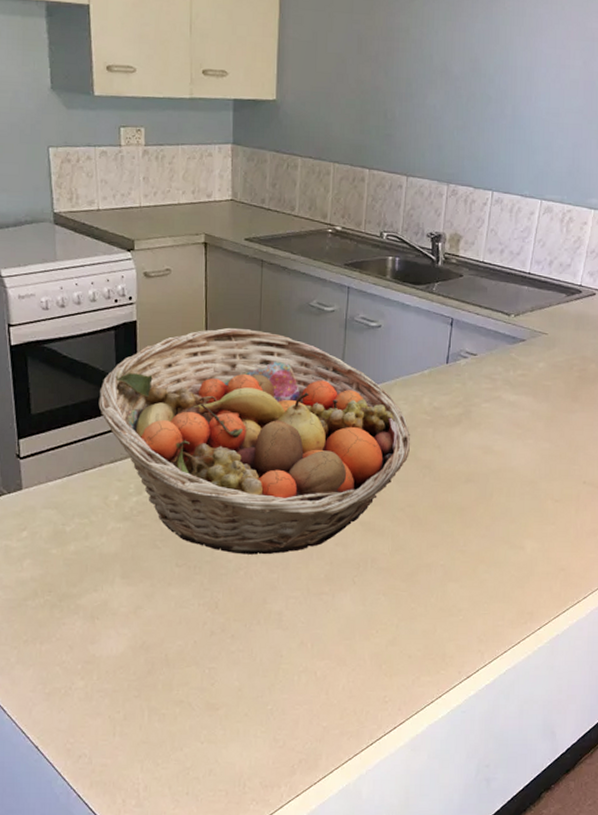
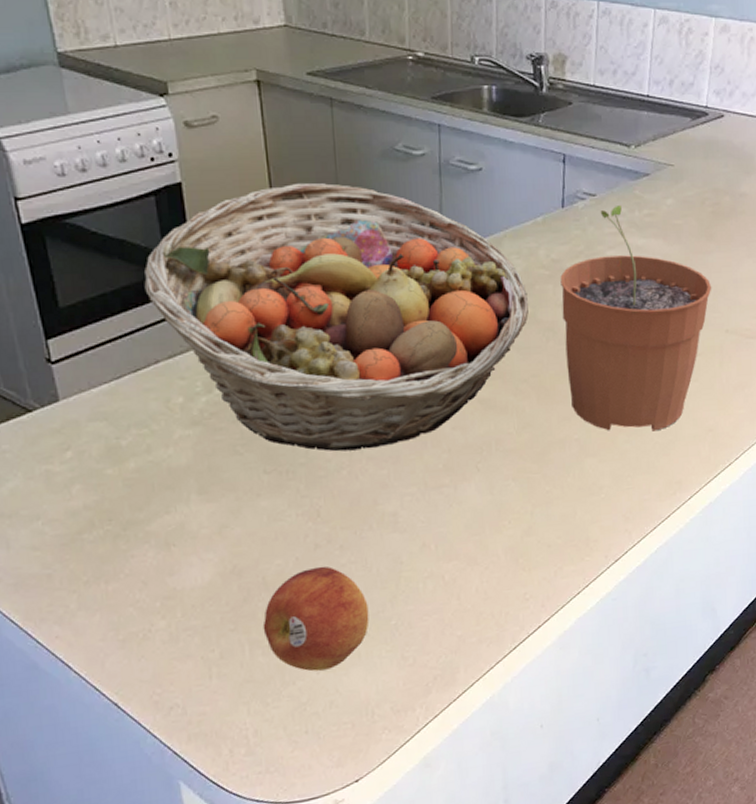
fruit: none [161,651,250,741] -> present [262,566,370,671]
plant pot: none [439,364,574,565] -> present [560,204,712,432]

